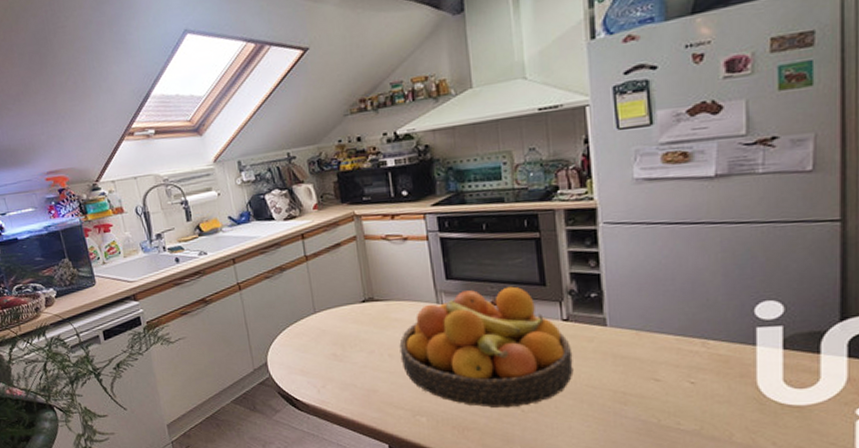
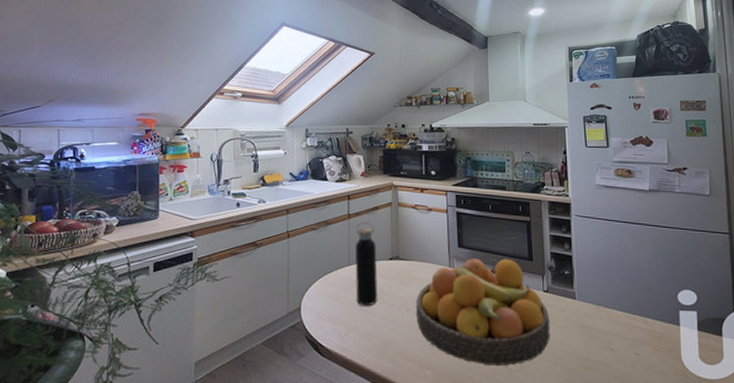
water bottle: none [317,262,354,356] -> present [355,222,378,306]

